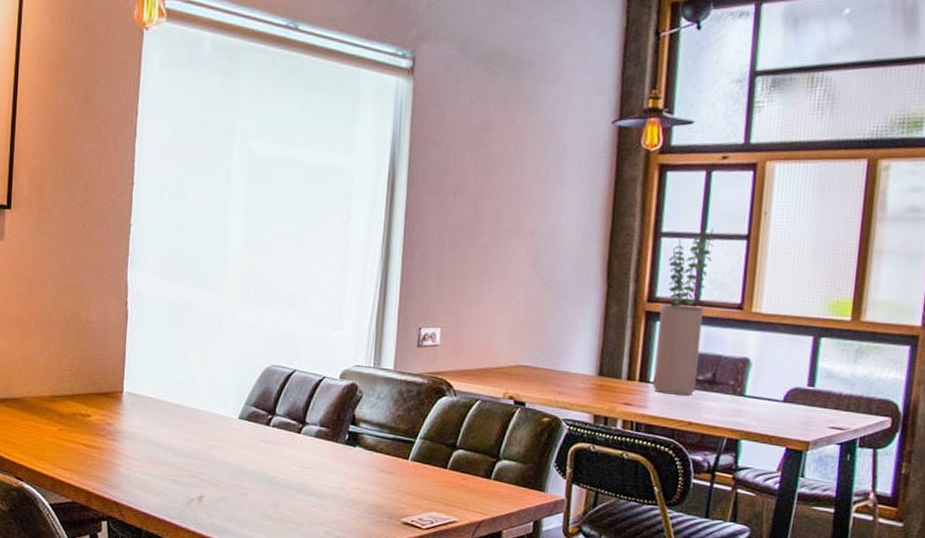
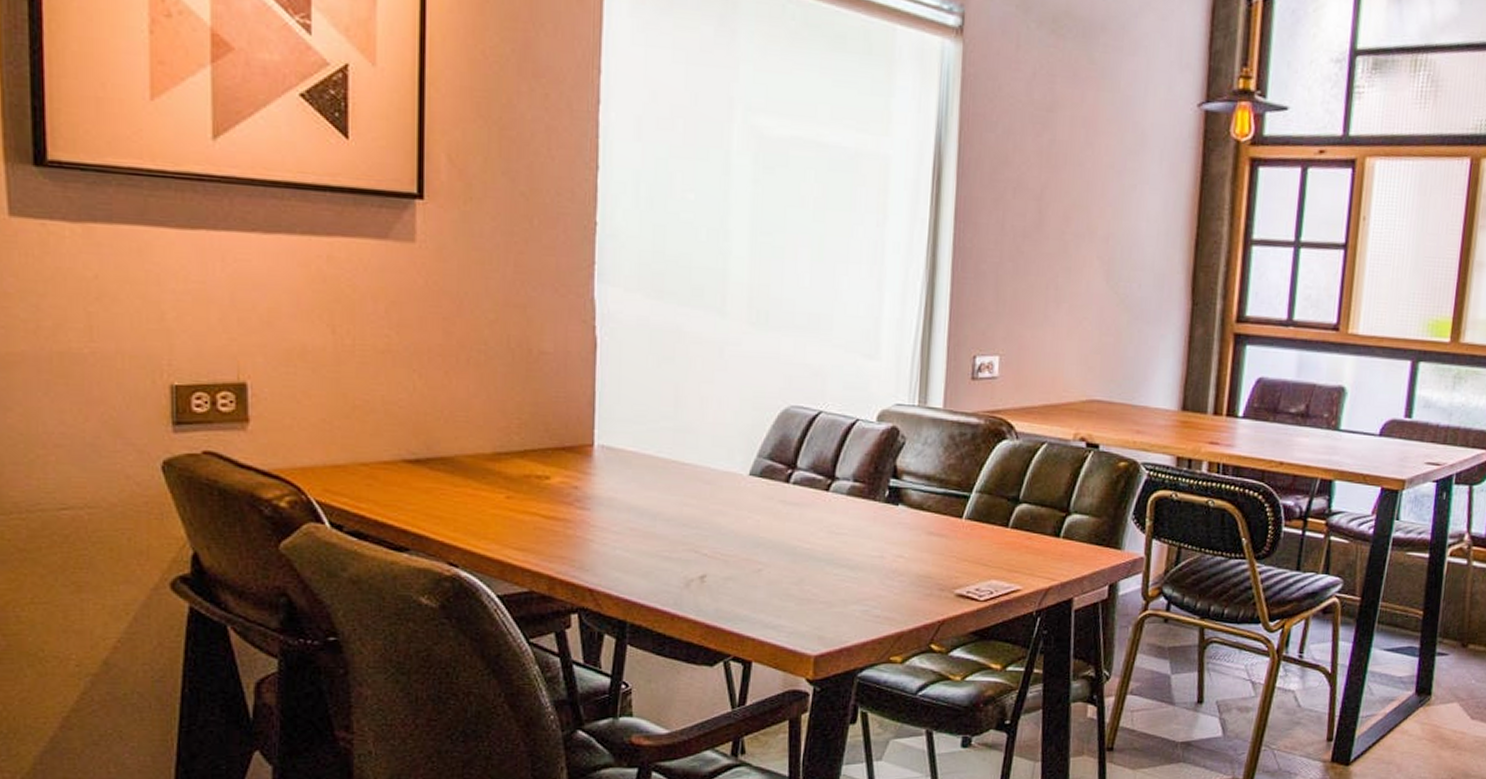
vase: present [653,228,715,396] -> none [1241,235,1310,431]

